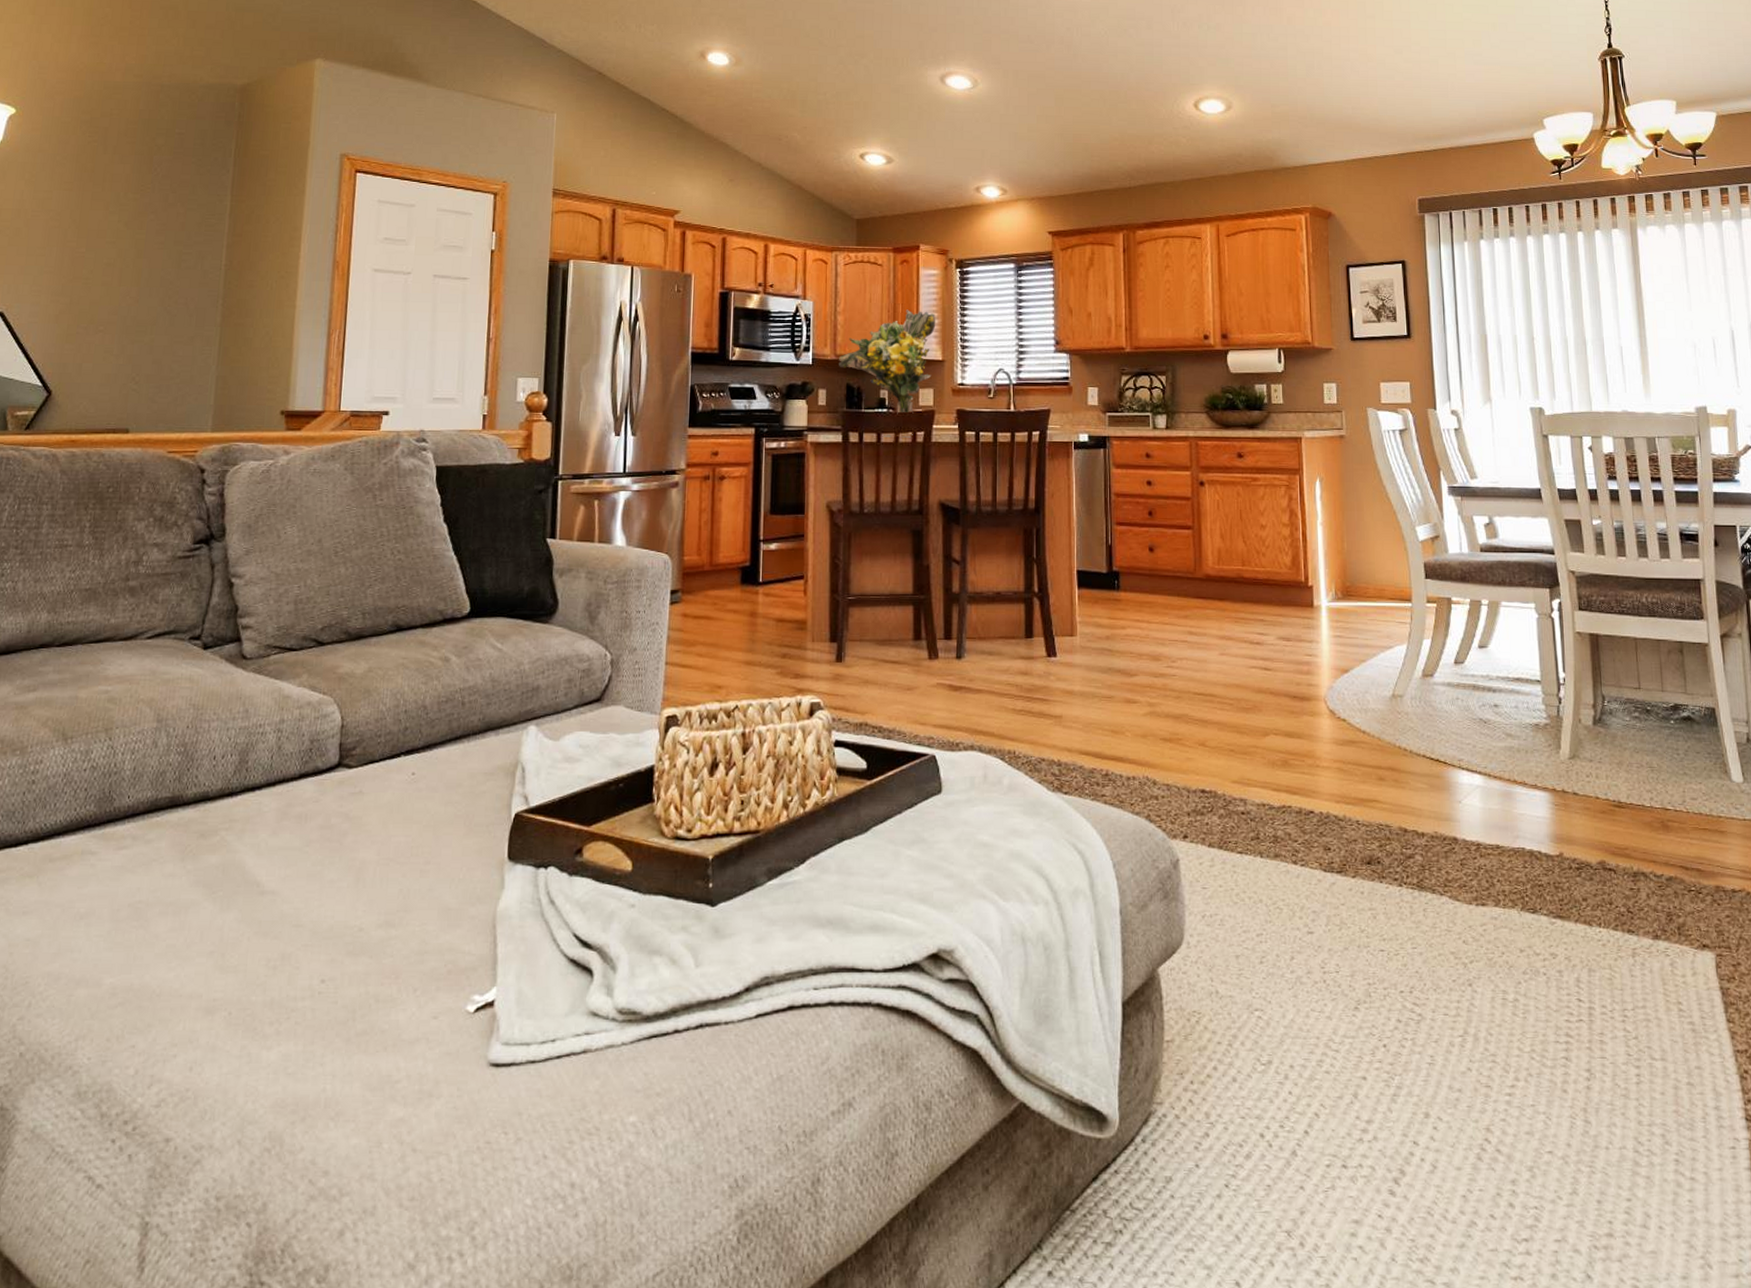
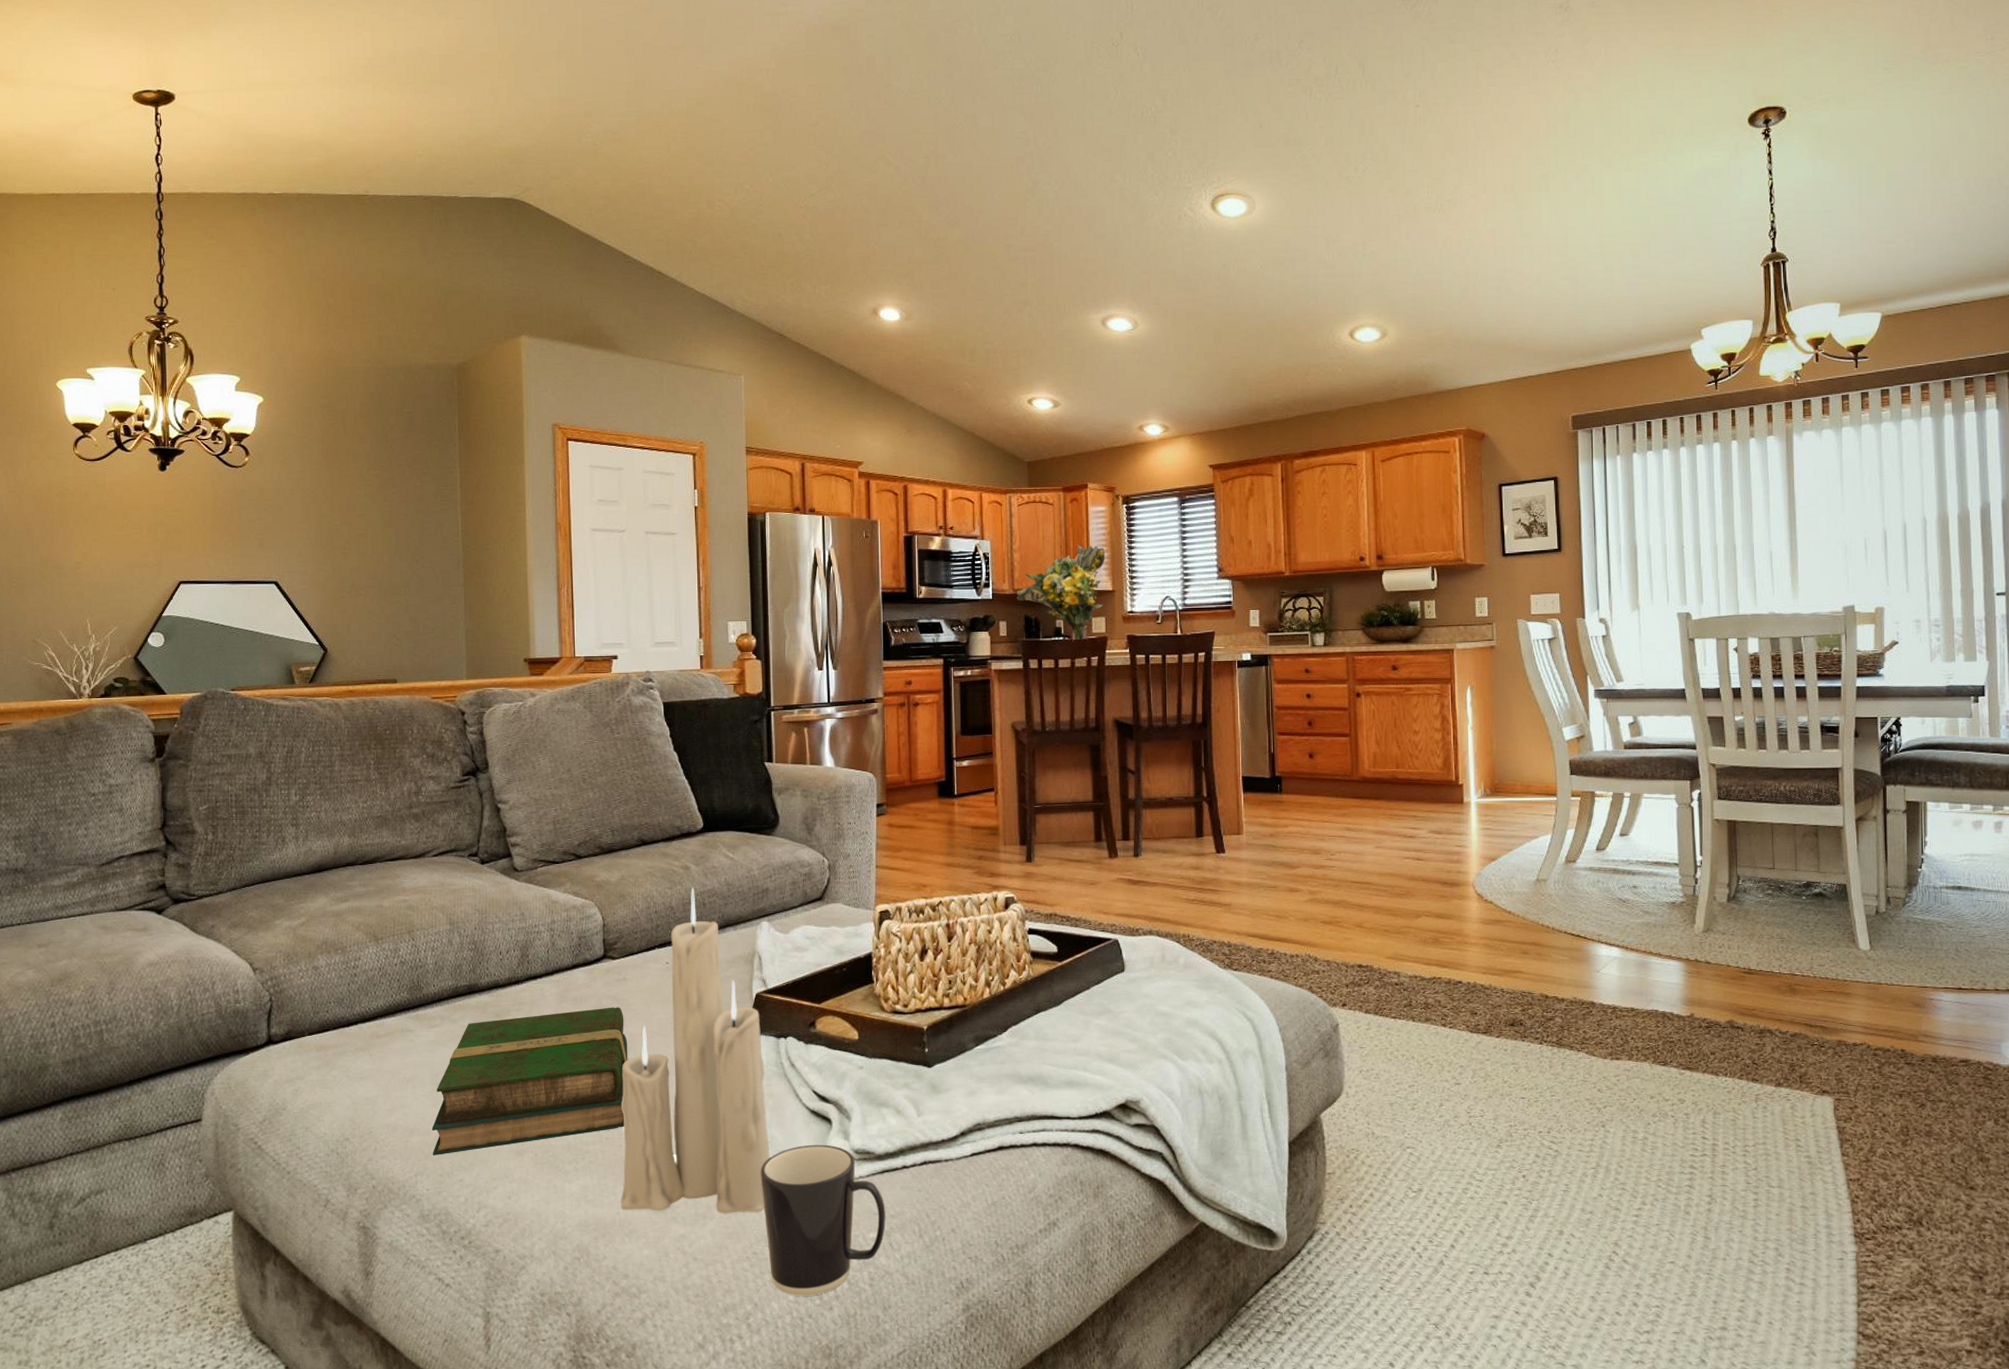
book: none [101,827,357,1013] -> present [431,1007,628,1155]
candle: none [328,683,519,1090] -> present [620,887,771,1213]
mug: none [502,1002,651,1199] -> present [760,1144,886,1296]

